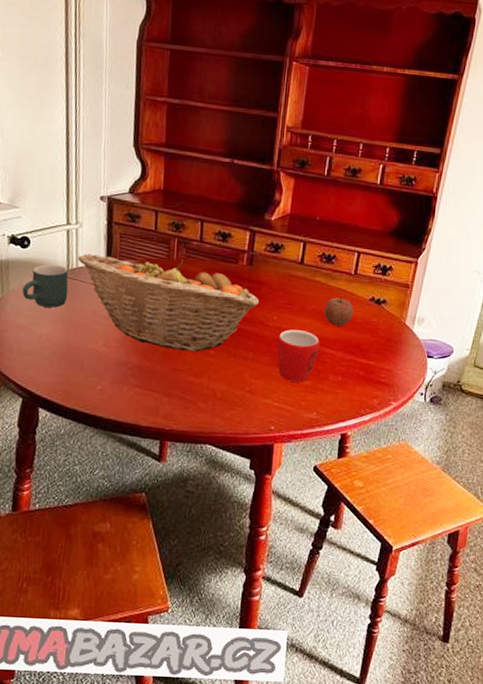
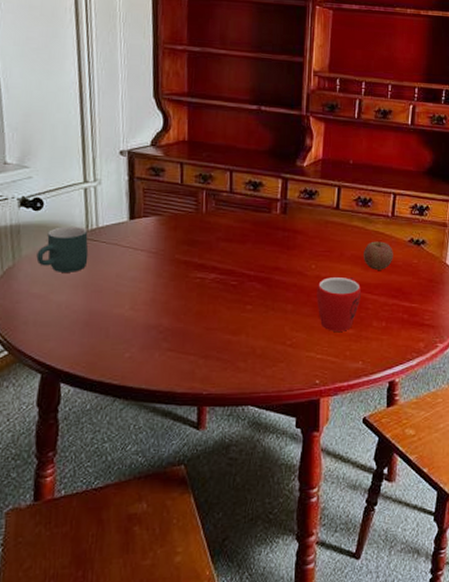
fruit basket: present [77,254,260,352] -> none [97,212,296,308]

